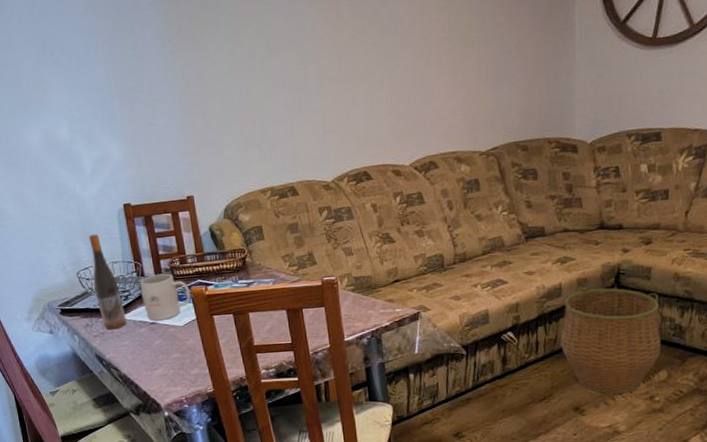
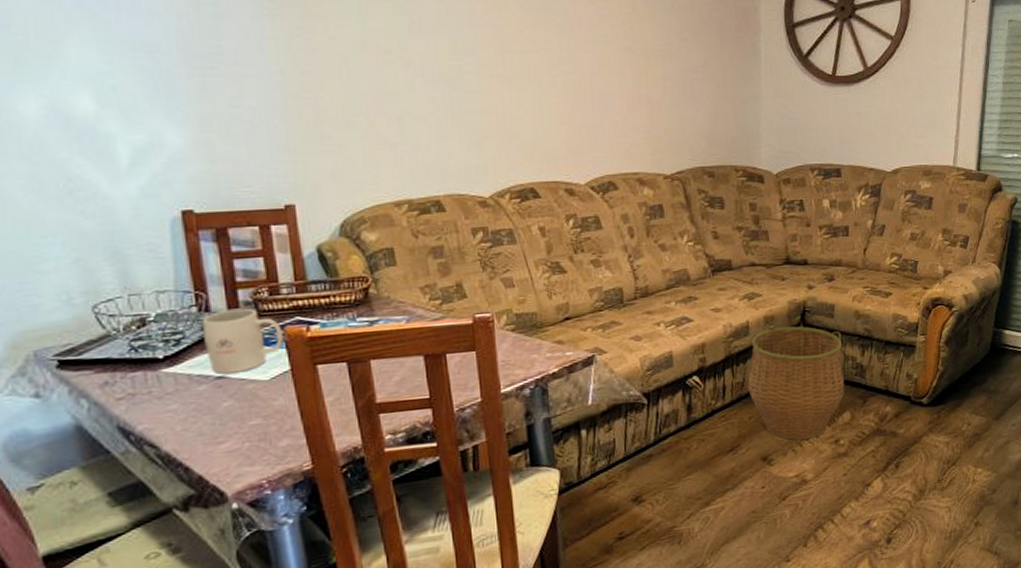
wine bottle: present [88,233,127,330] -> none [117,250,176,389]

